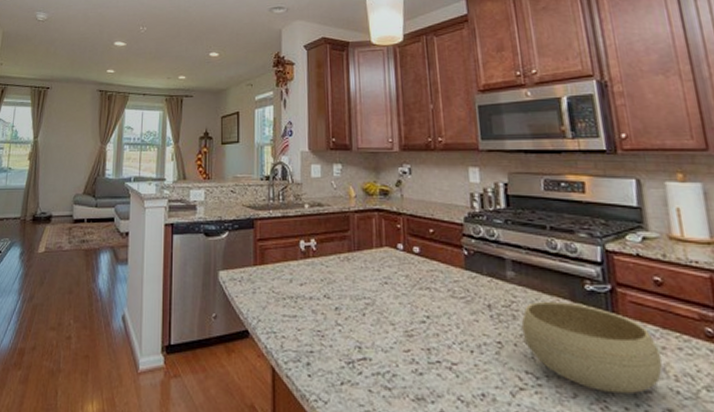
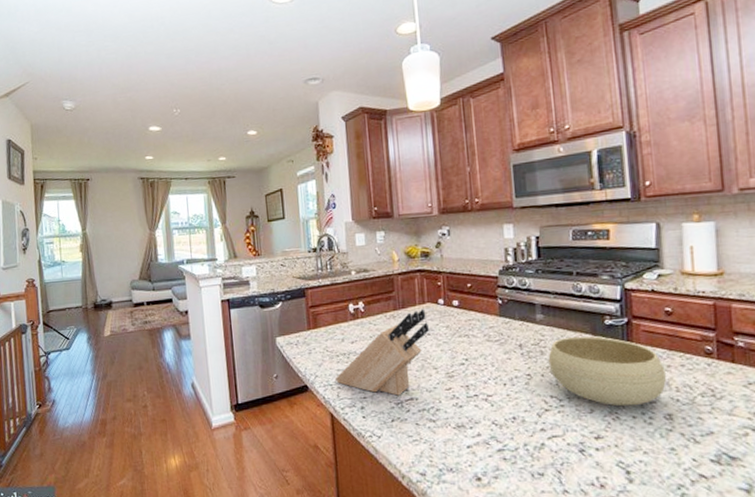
knife block: none [279,253,386,353] -> present [334,308,429,396]

